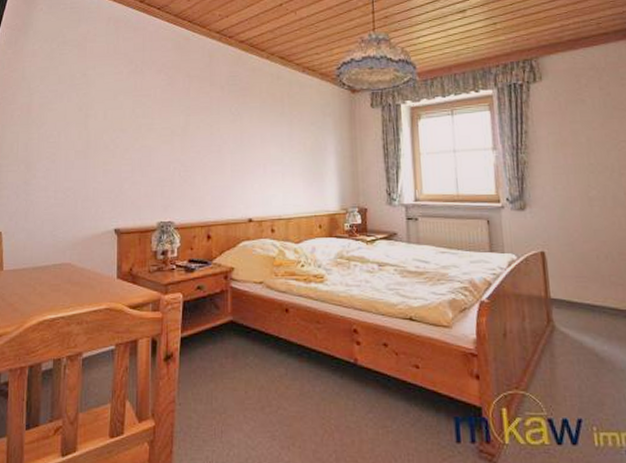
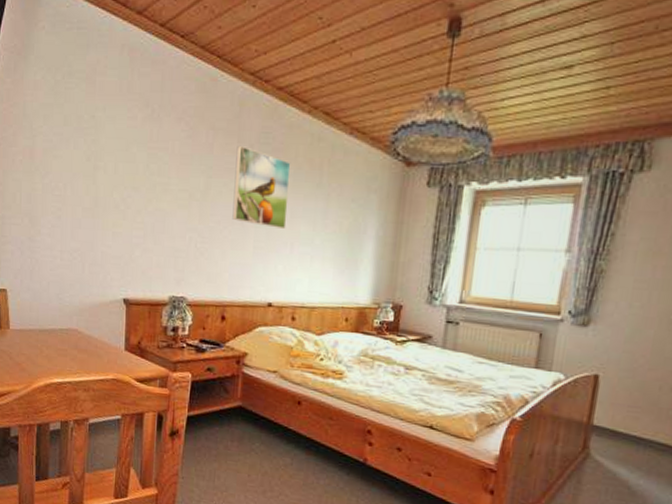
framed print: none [210,87,258,153] -> present [232,145,291,229]

